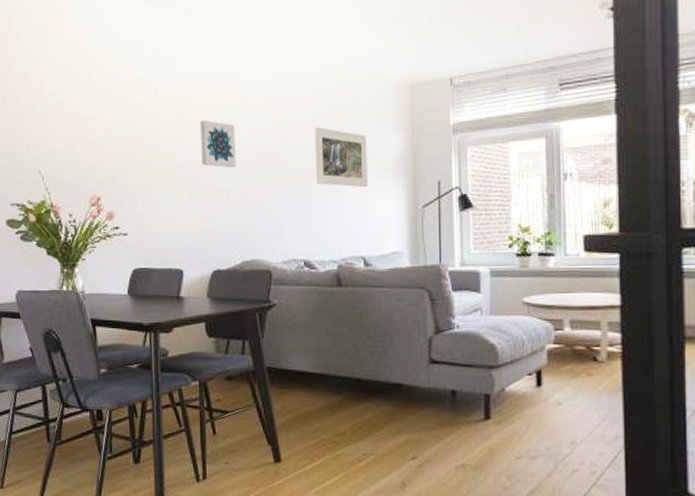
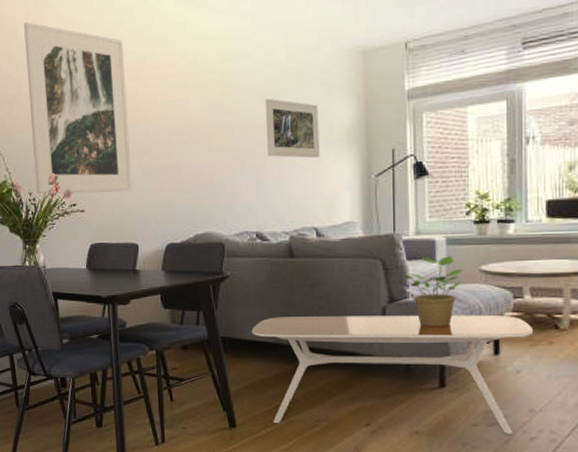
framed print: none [70,40,179,216] -> present [24,22,133,194]
wall art: present [201,120,236,168] -> none [152,96,187,143]
coffee table: none [298,346,574,467] -> present [251,314,534,434]
potted plant: none [449,287,507,359] -> present [403,256,463,327]

